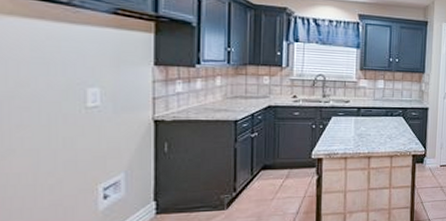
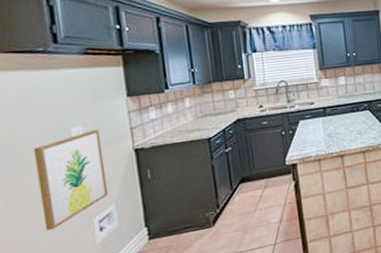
wall art: none [41,94,119,191] -> present [33,129,109,231]

